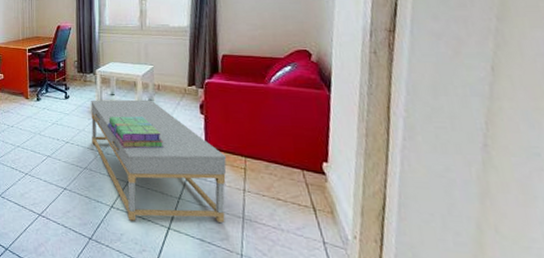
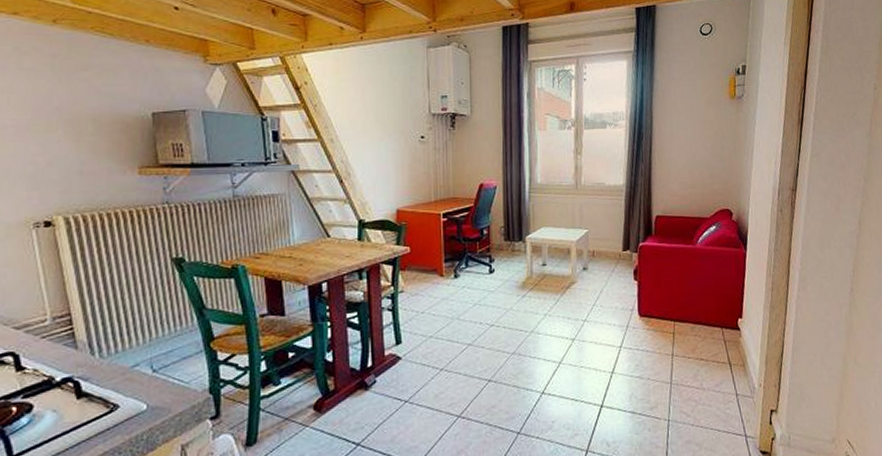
coffee table: present [91,99,227,223] -> none [520,268,658,405]
stack of books: present [107,116,164,149] -> none [538,288,598,325]

